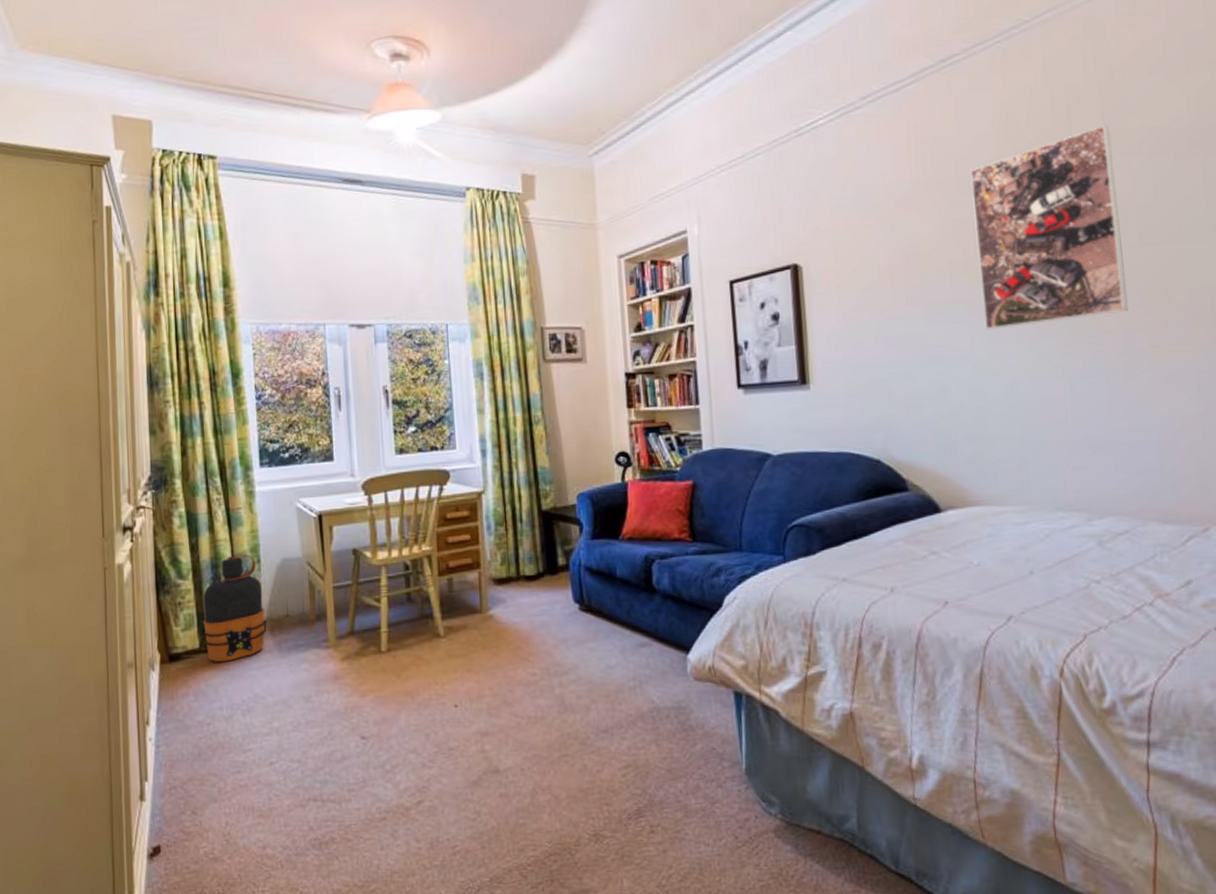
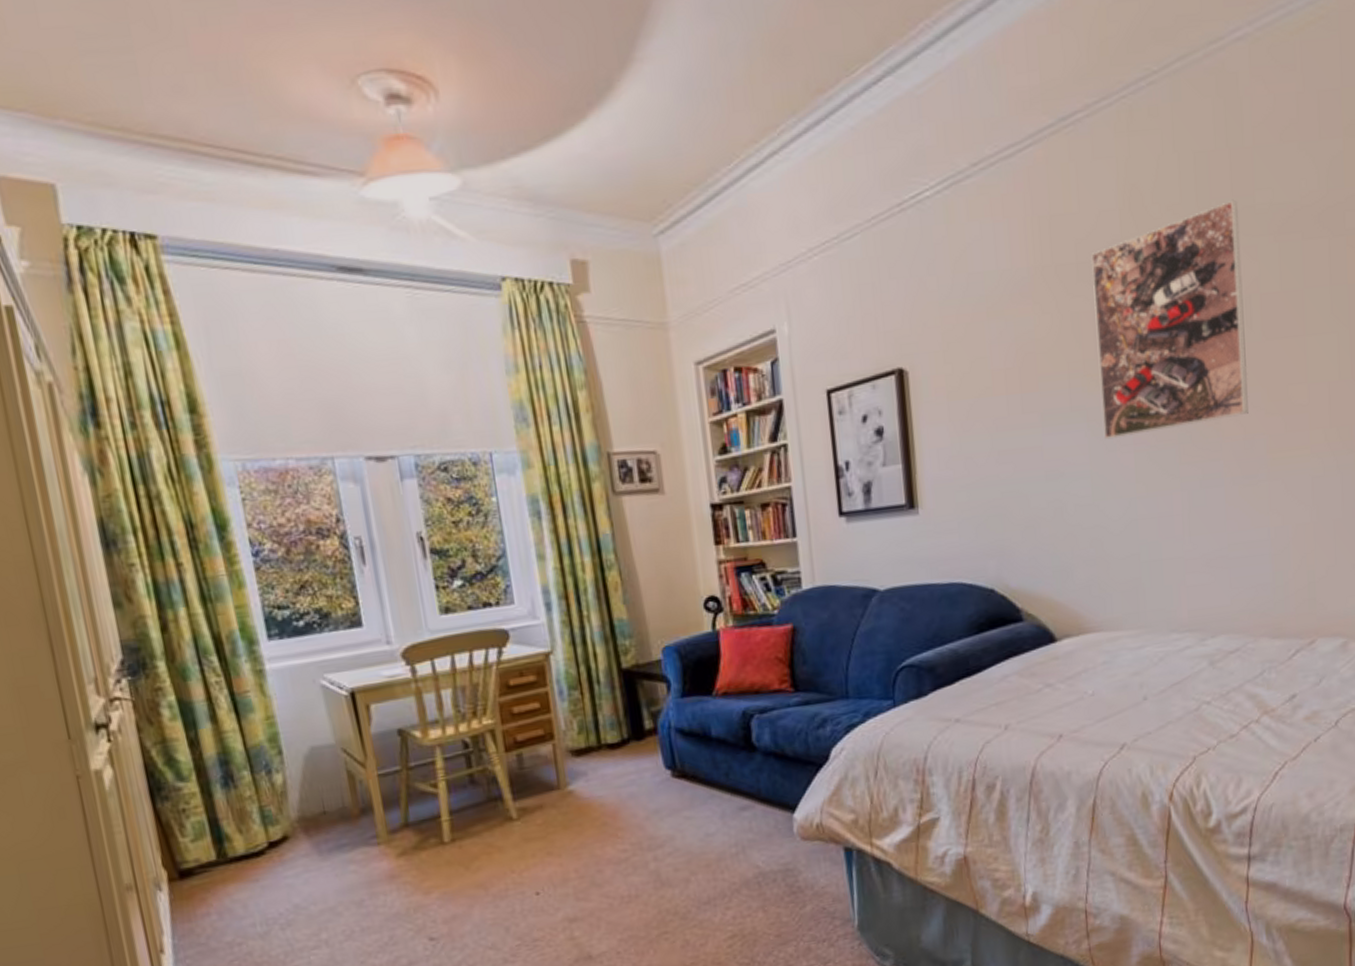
water bottle: present [202,554,267,662] -> none [213,745,301,874]

